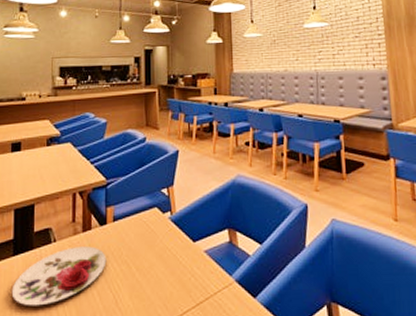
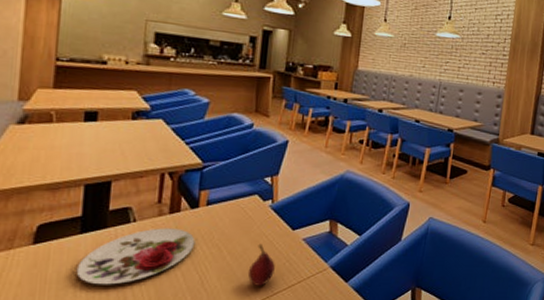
fruit: none [156,258,181,304] -> present [247,243,275,286]

